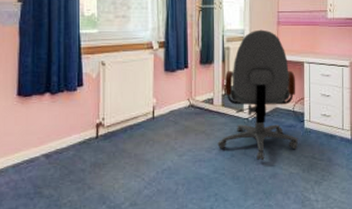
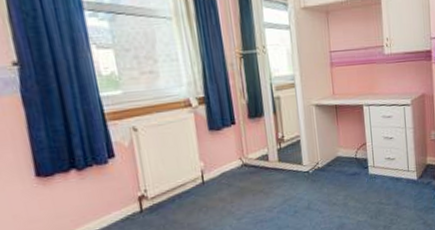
office chair: present [217,29,299,161] -> none [278,73,364,213]

